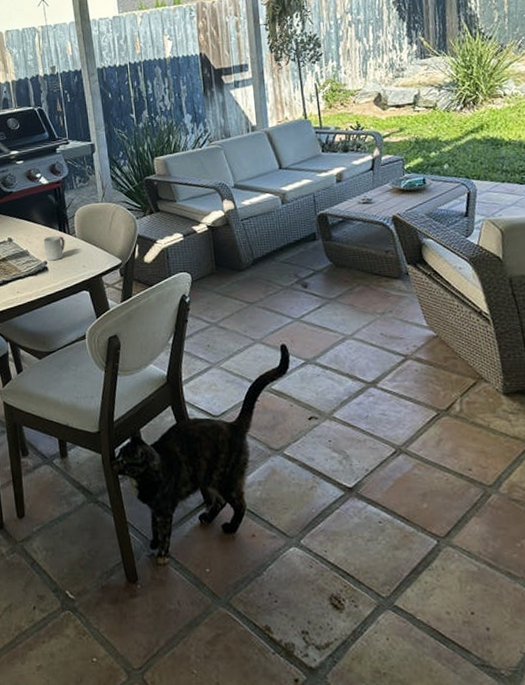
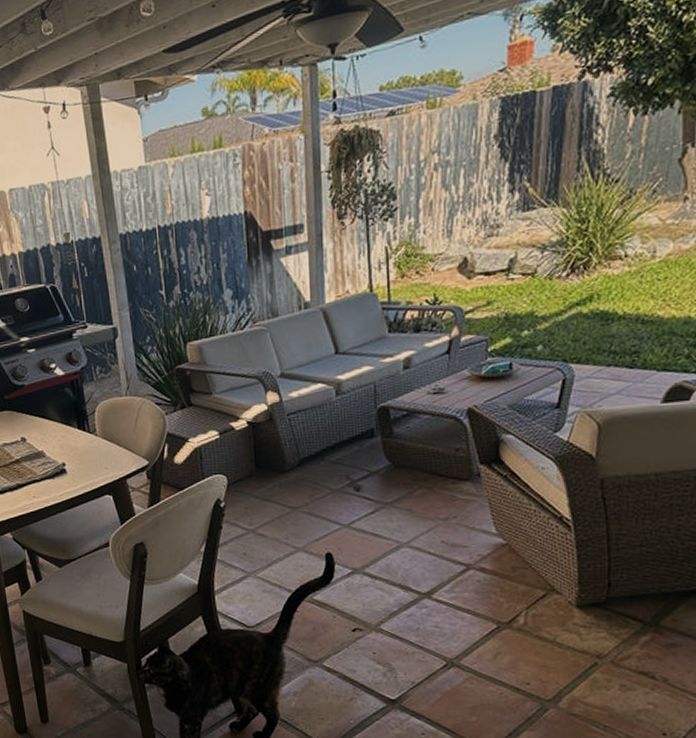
cup: present [43,236,65,261] -> none [60,434,85,463]

